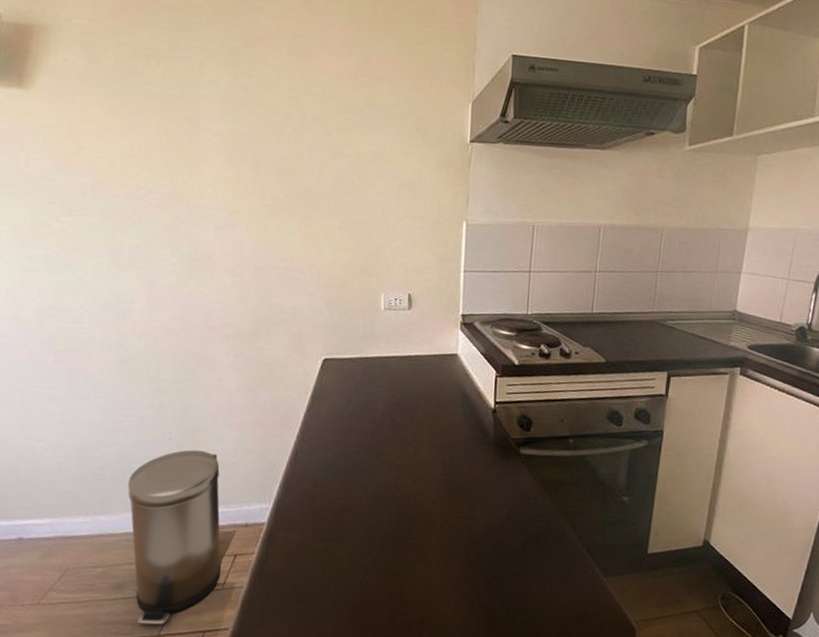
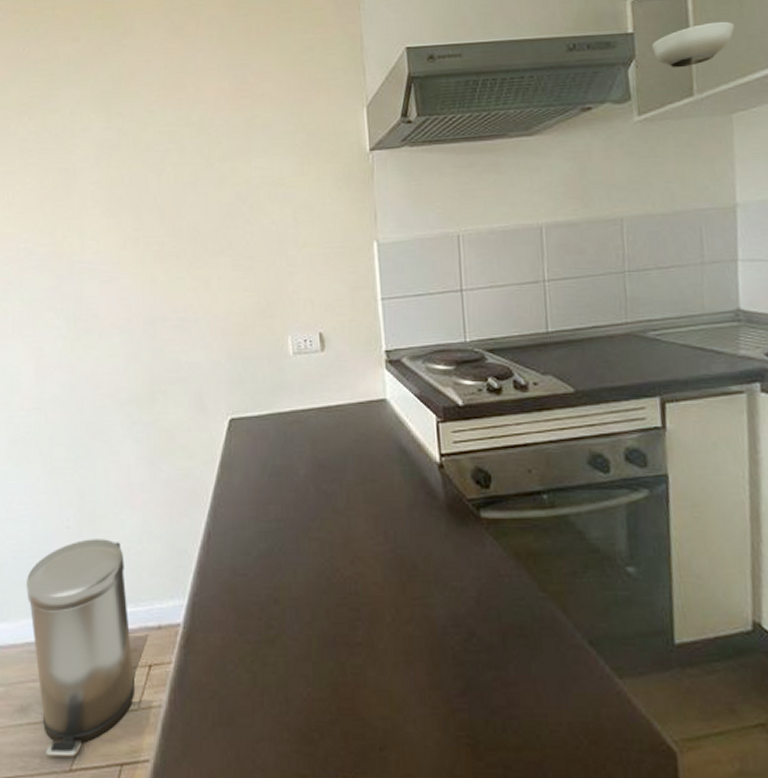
bowl: none [708,76,774,111] -> present [651,21,736,68]

